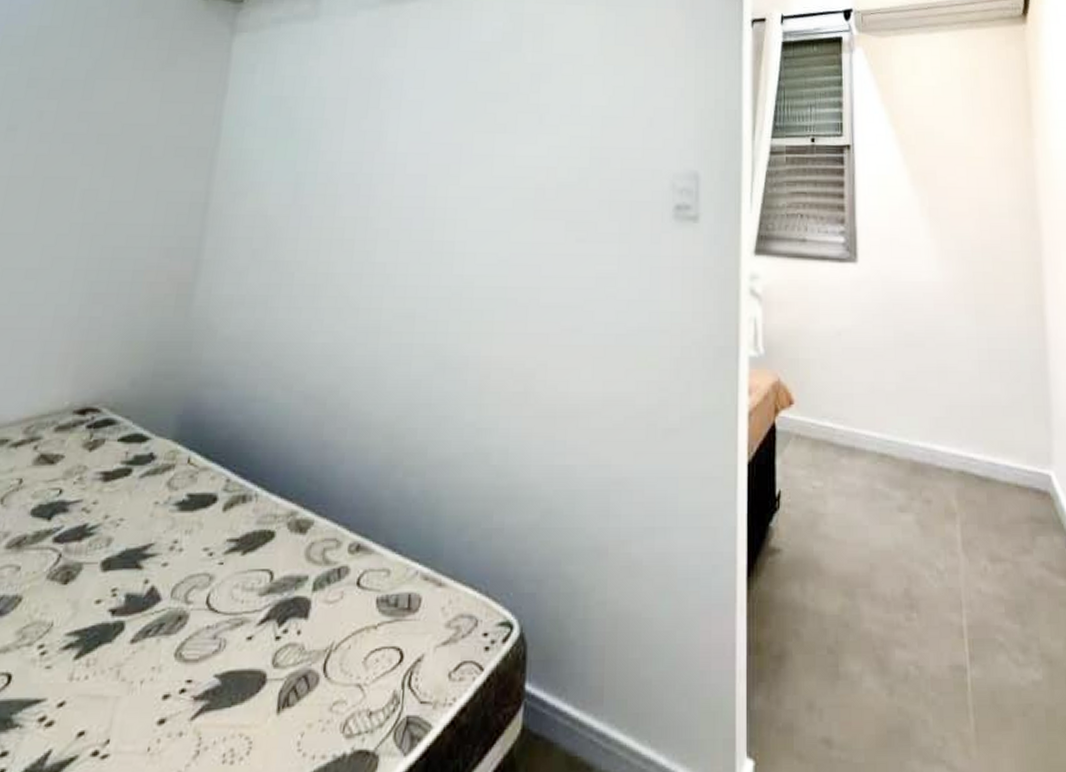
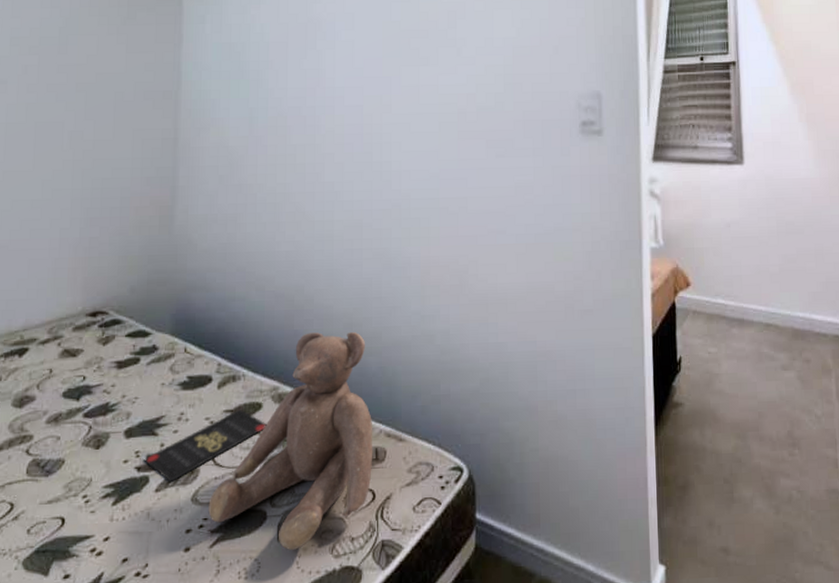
playing card: none [121,539,278,630] -> present [144,410,267,482]
teddy bear: none [193,445,408,726] -> present [208,332,373,550]

